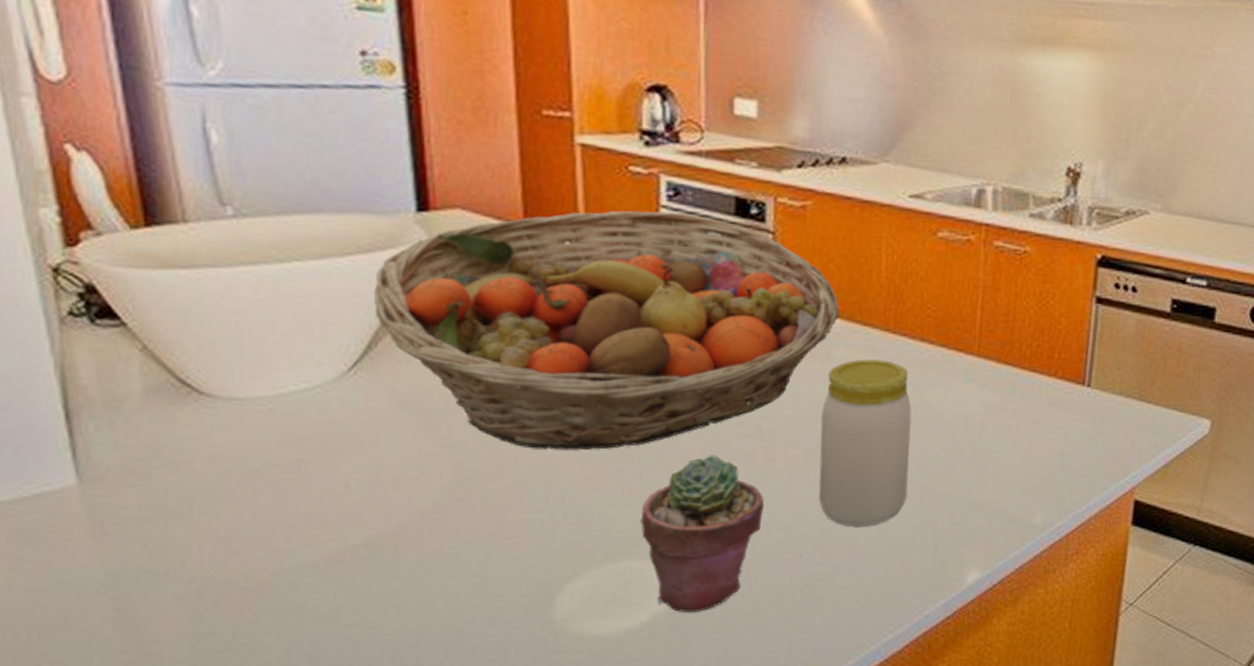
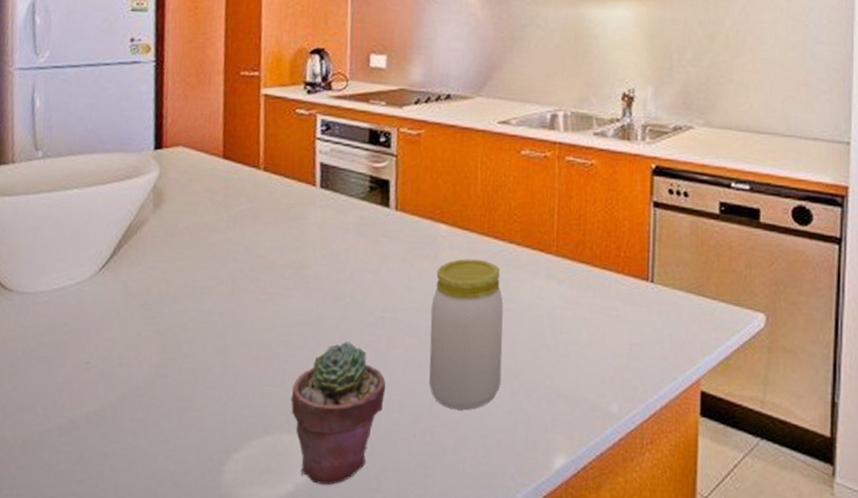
fruit basket: present [374,210,840,450] -> none [120,142,446,336]

